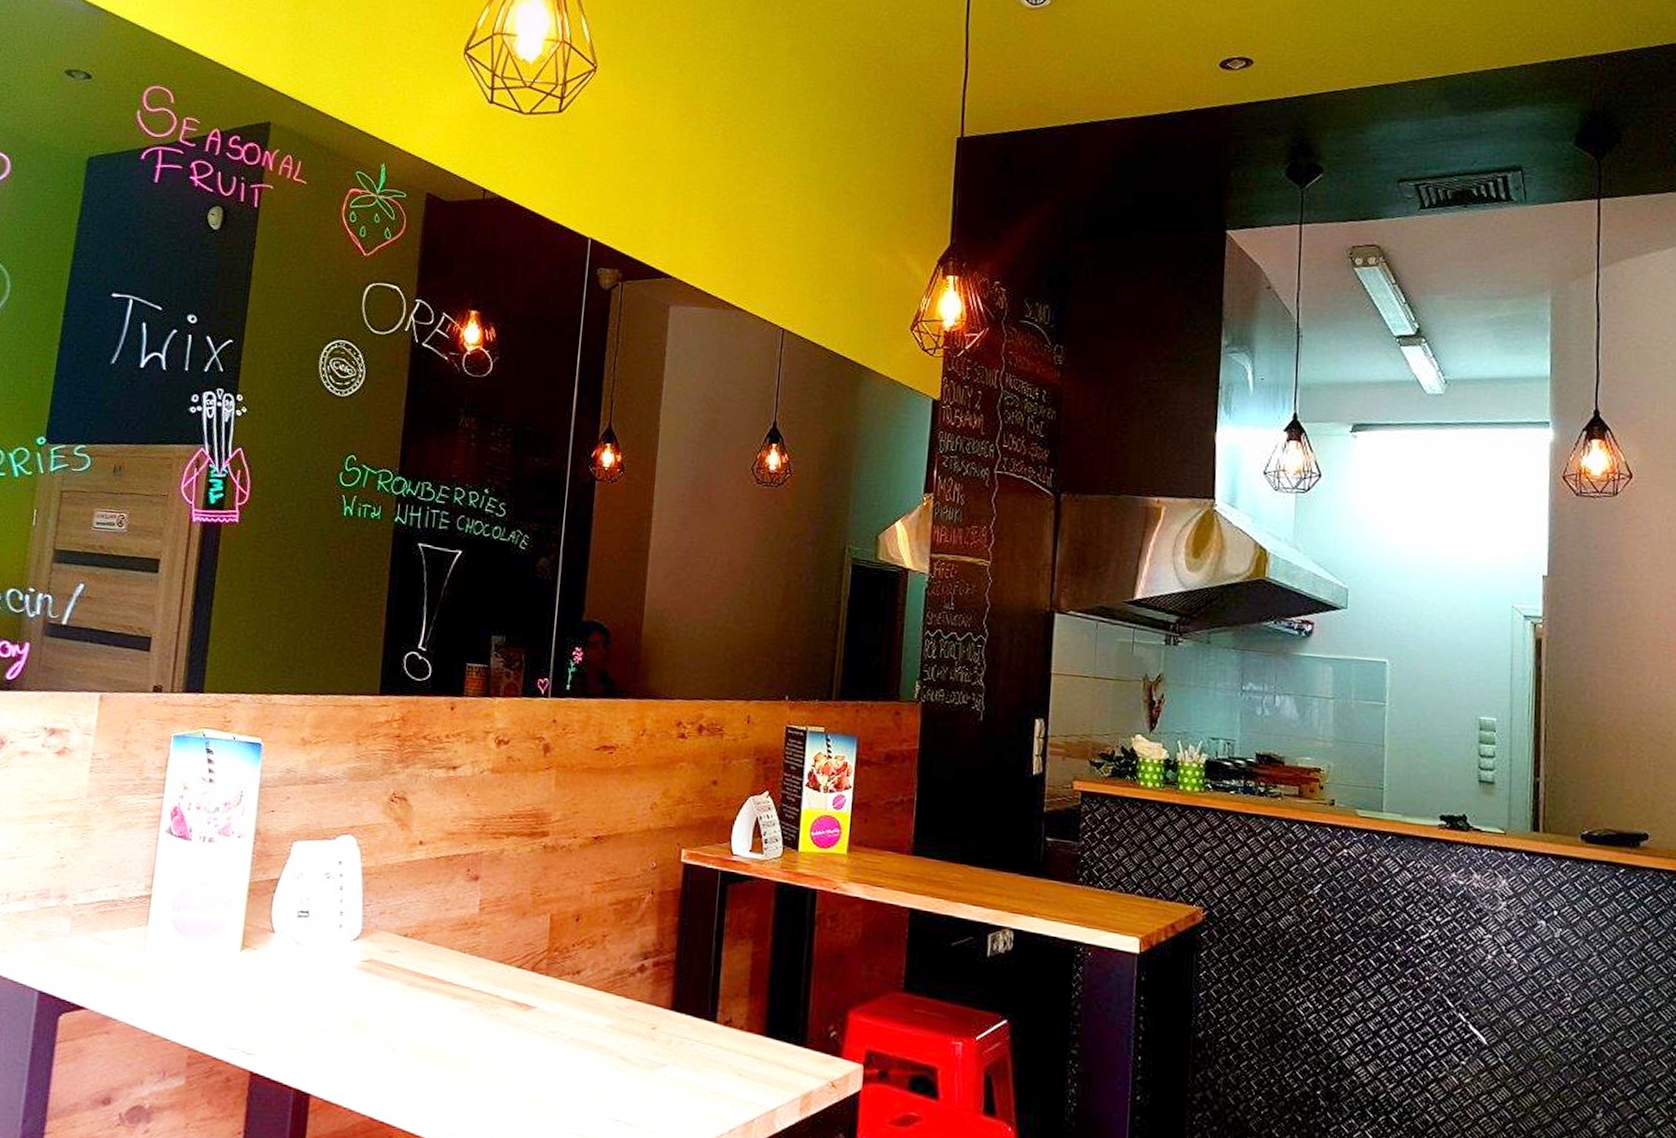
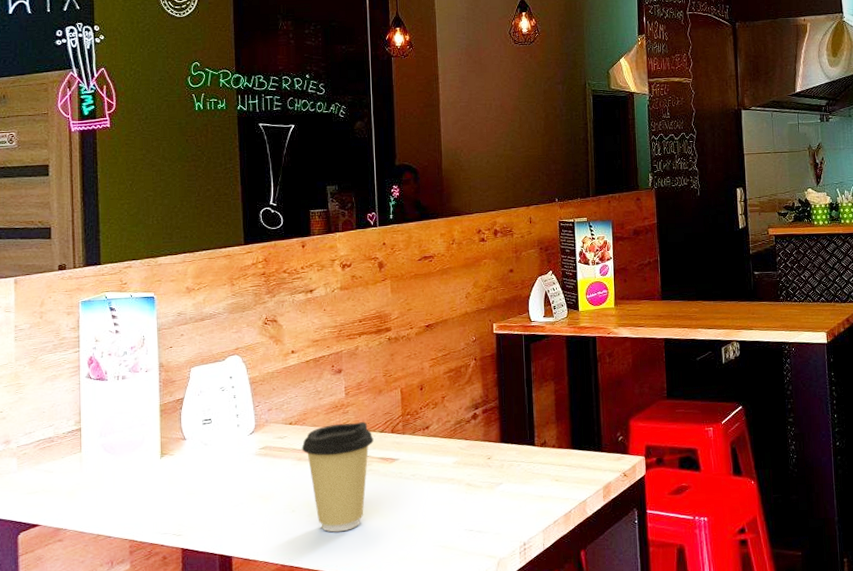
coffee cup: none [414,946,508,1090] -> present [301,422,374,532]

